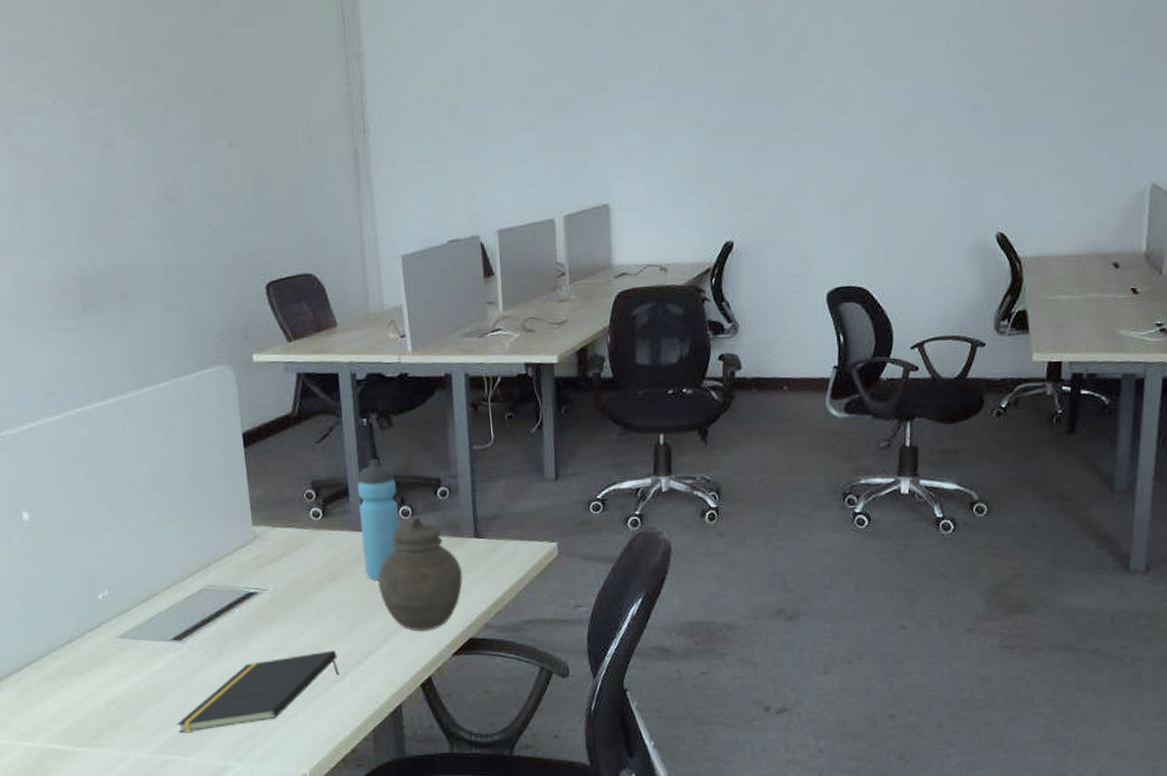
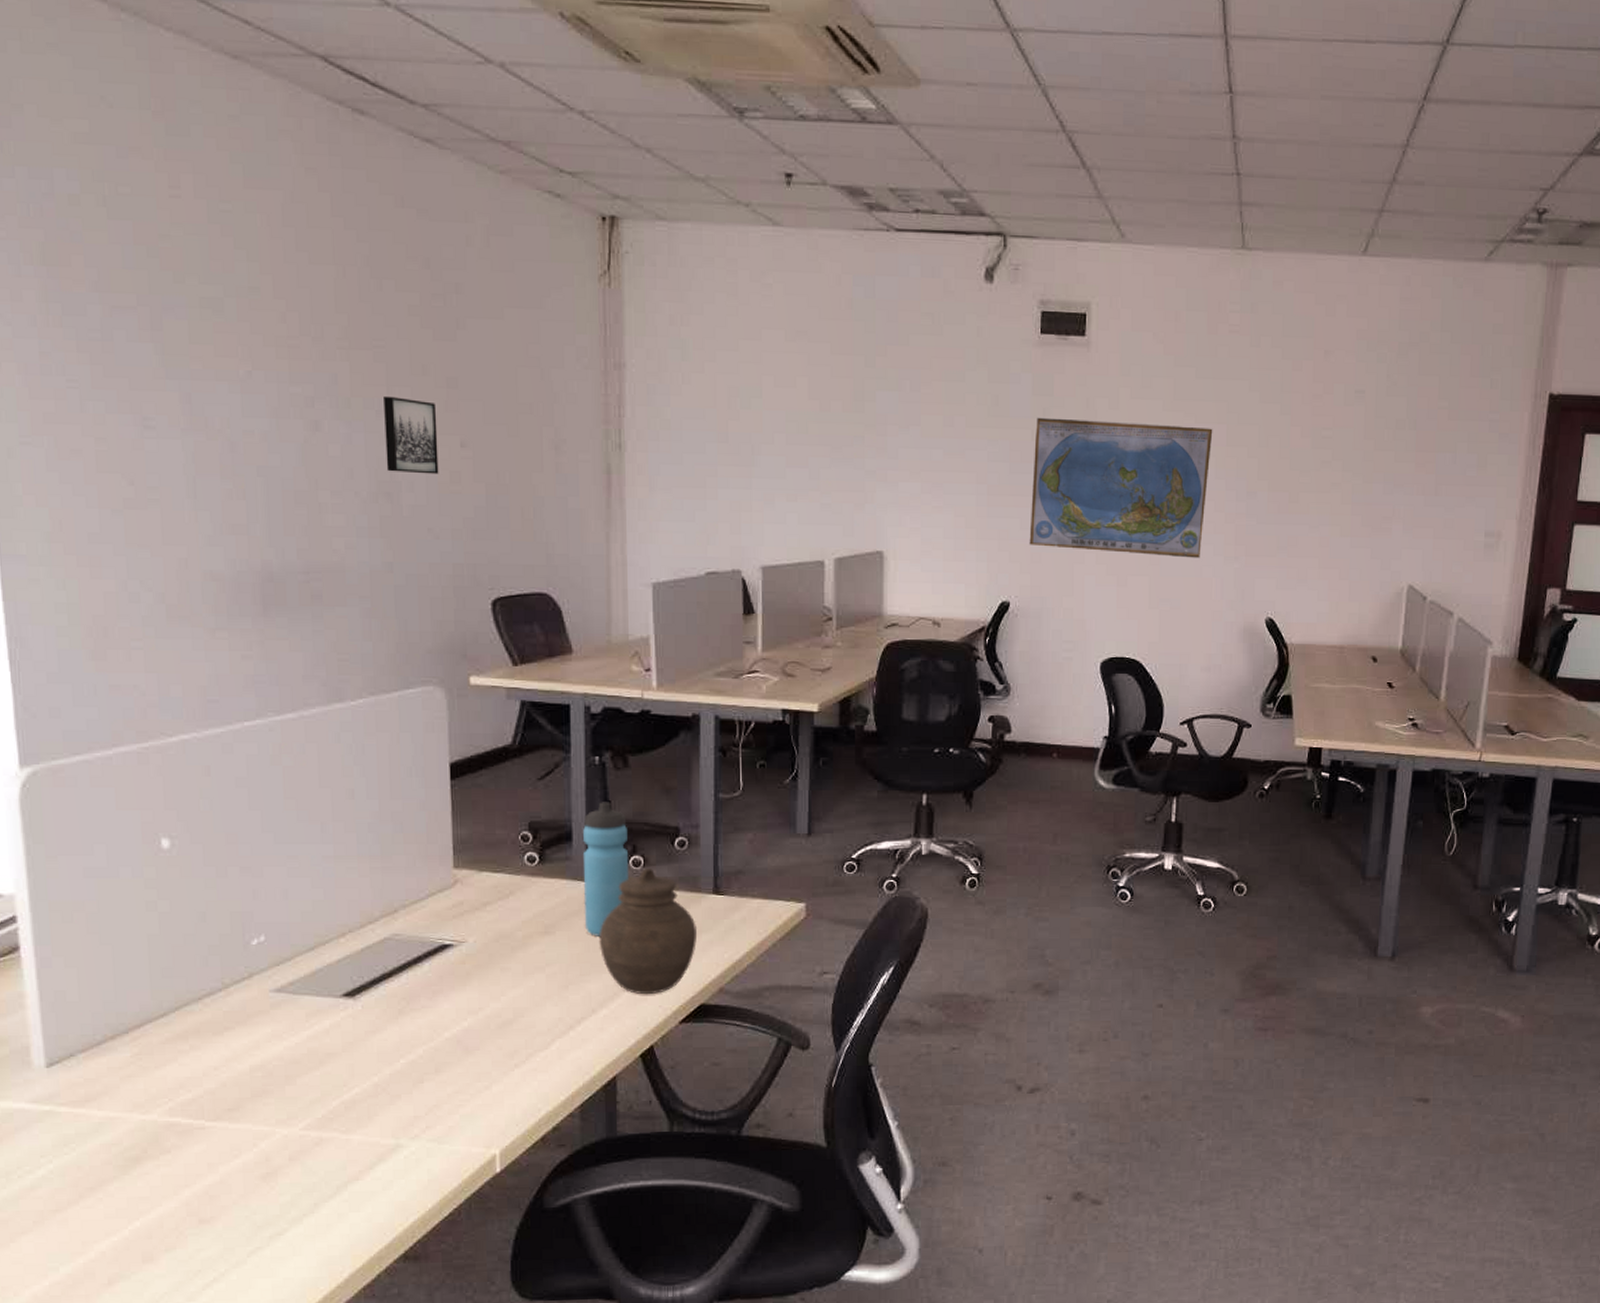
wall art: none [163,108,213,178] -> present [384,395,439,475]
notepad: present [177,650,339,733] -> none [339,1014,545,1105]
world map: none [749,43,932,184] -> present [1029,417,1213,558]

